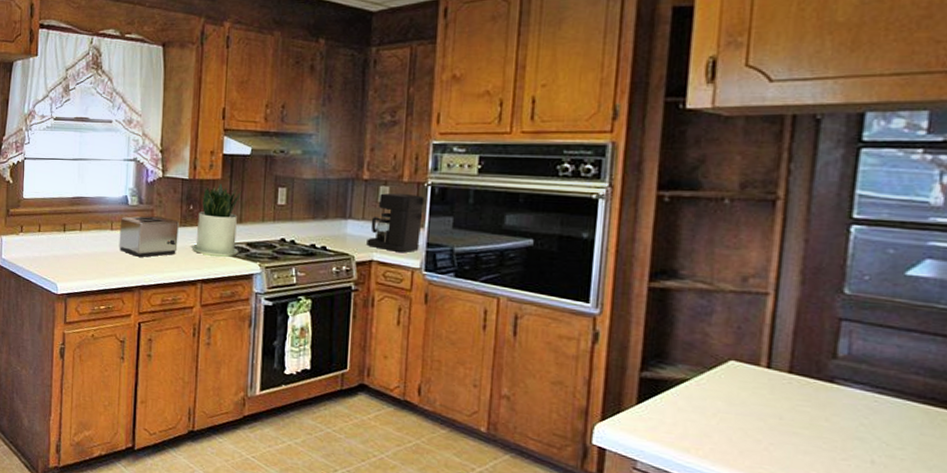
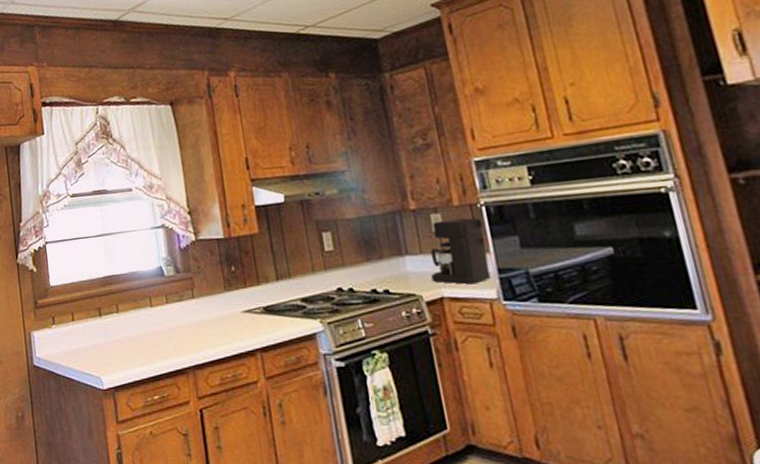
toaster: present [119,215,179,257] -> none [159,283,227,333]
planter: present [192,183,242,257] -> none [242,238,295,320]

